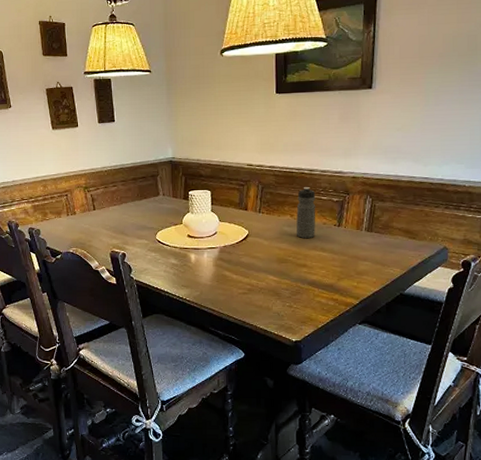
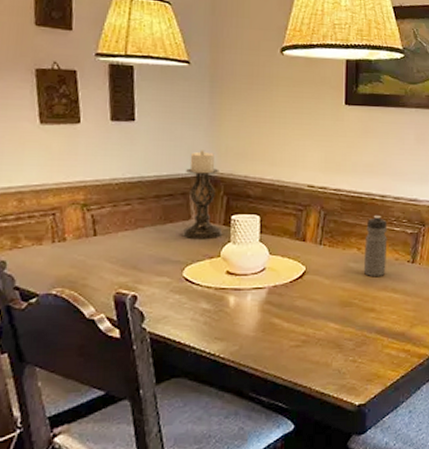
candle holder: none [153,141,183,211] -> present [182,150,223,240]

